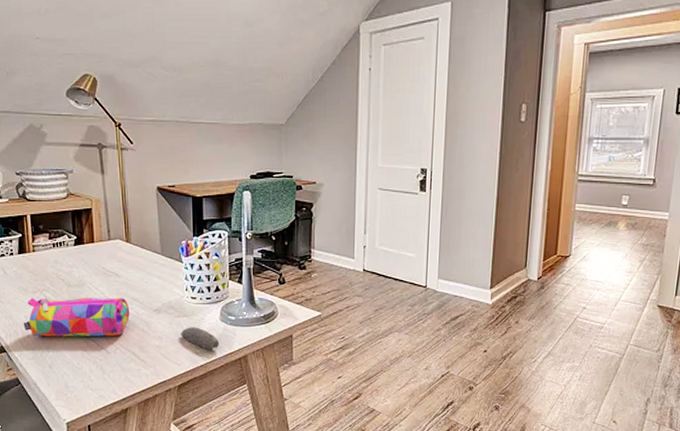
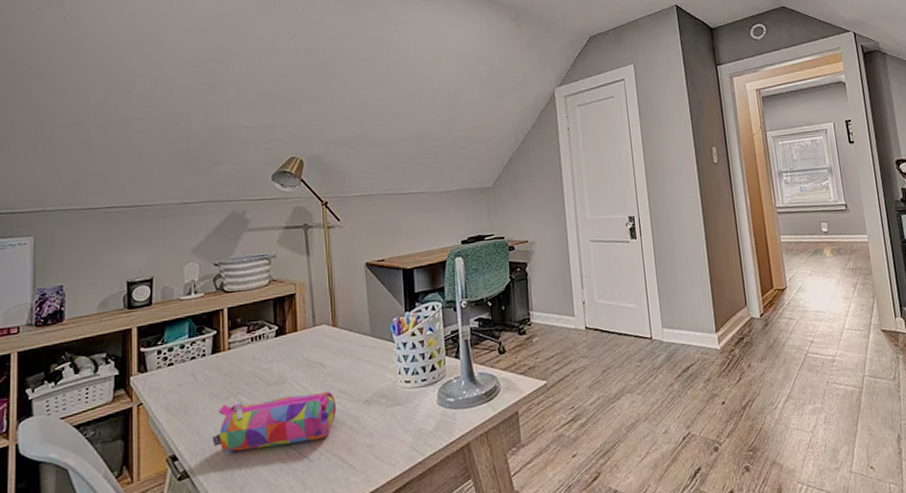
computer mouse: present [180,327,220,350] -> none [393,416,439,442]

